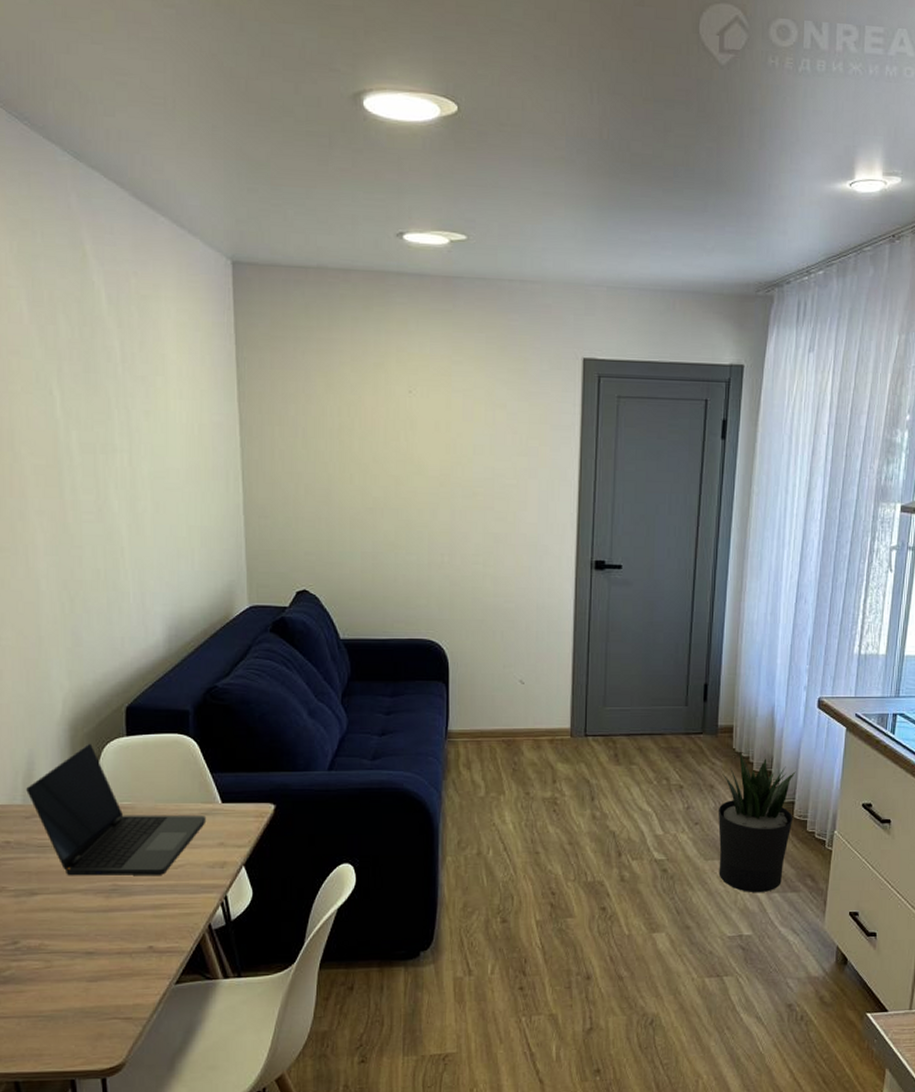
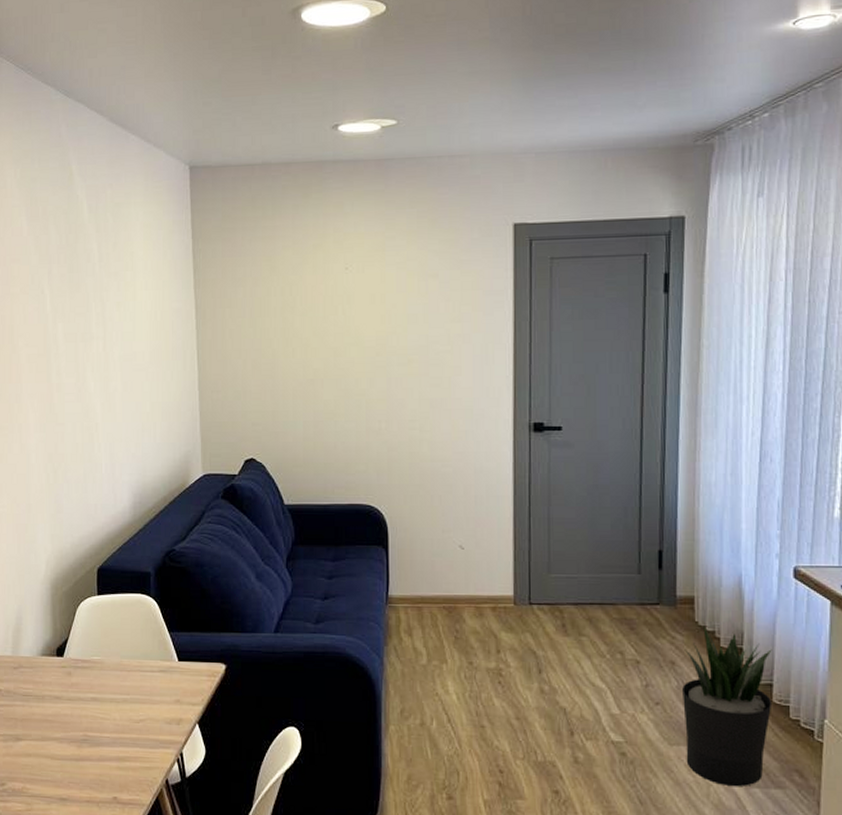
laptop: present [26,743,207,876] -> none [15,601,165,728]

